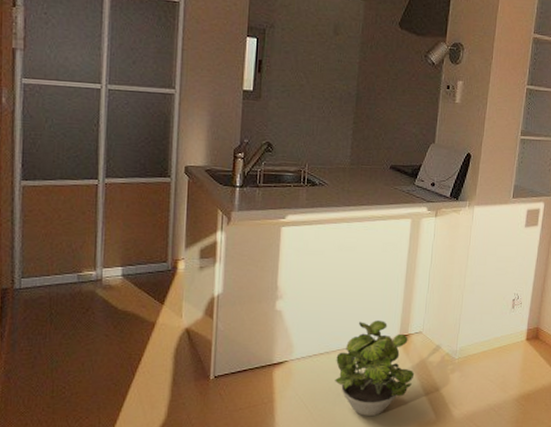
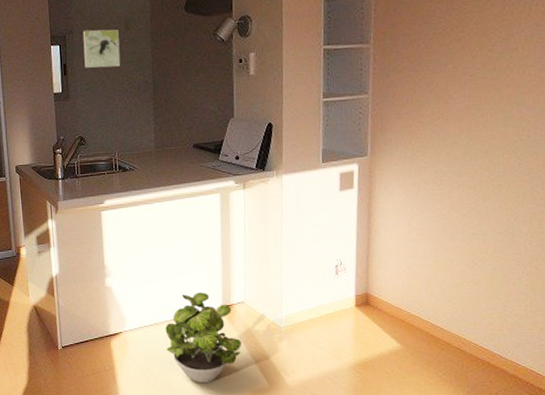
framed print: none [283,27,326,73] -> present [82,29,121,68]

